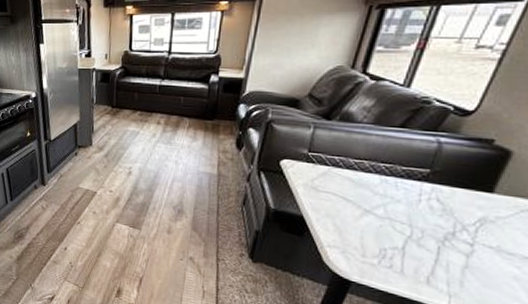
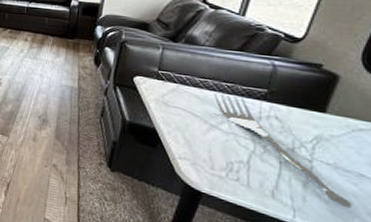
placemat: none [369,175,514,293] -> present [214,93,353,209]

